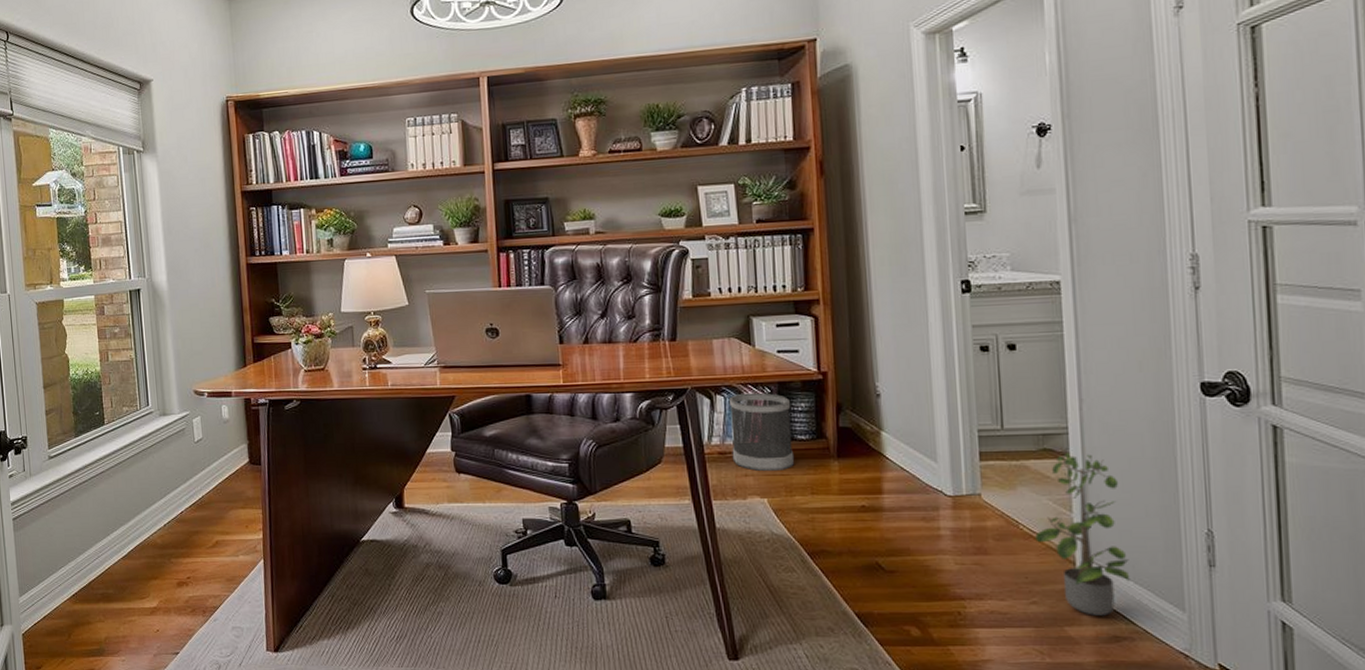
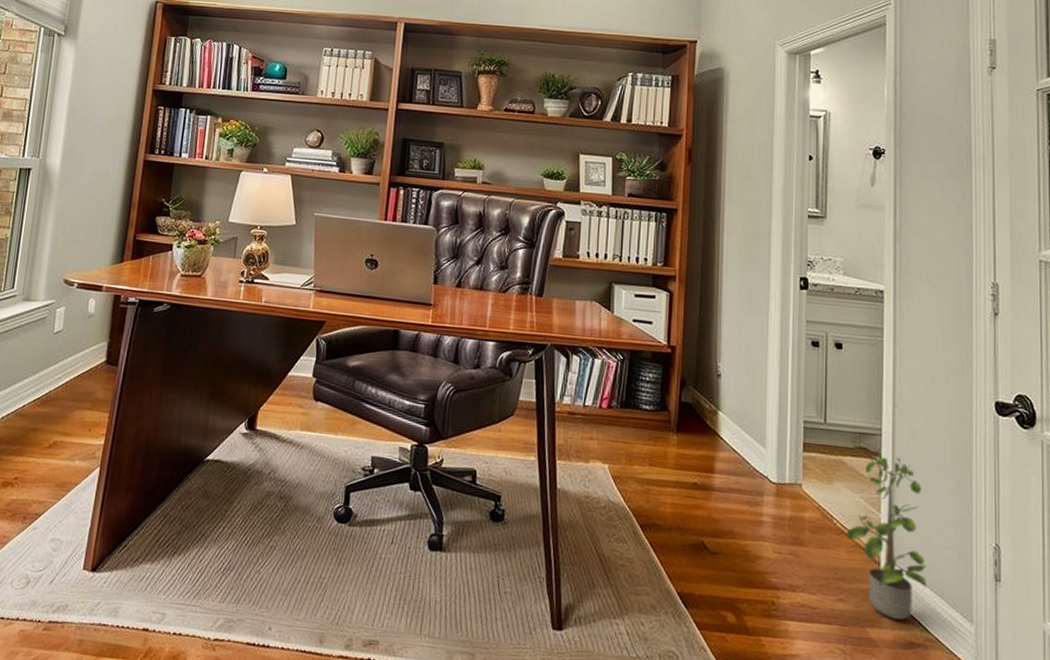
wastebasket: present [730,392,794,472] -> none [580,356,640,439]

